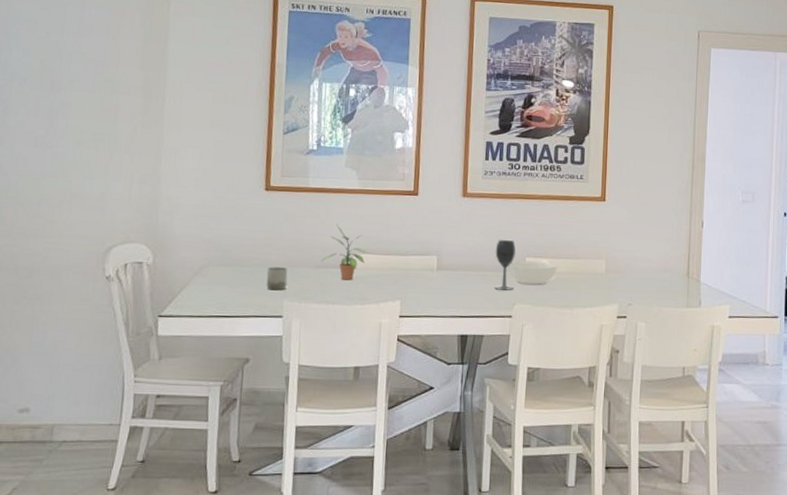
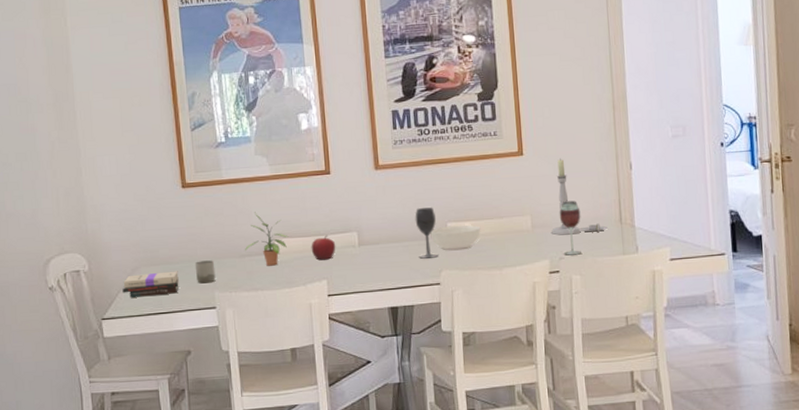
books: none [185,273,249,298] -> present [122,271,179,298]
fruit: none [389,255,414,281] -> present [311,235,336,261]
candlestick: none [623,208,675,283] -> present [552,158,608,236]
wineglass: none [632,250,652,303] -> present [559,200,581,256]

